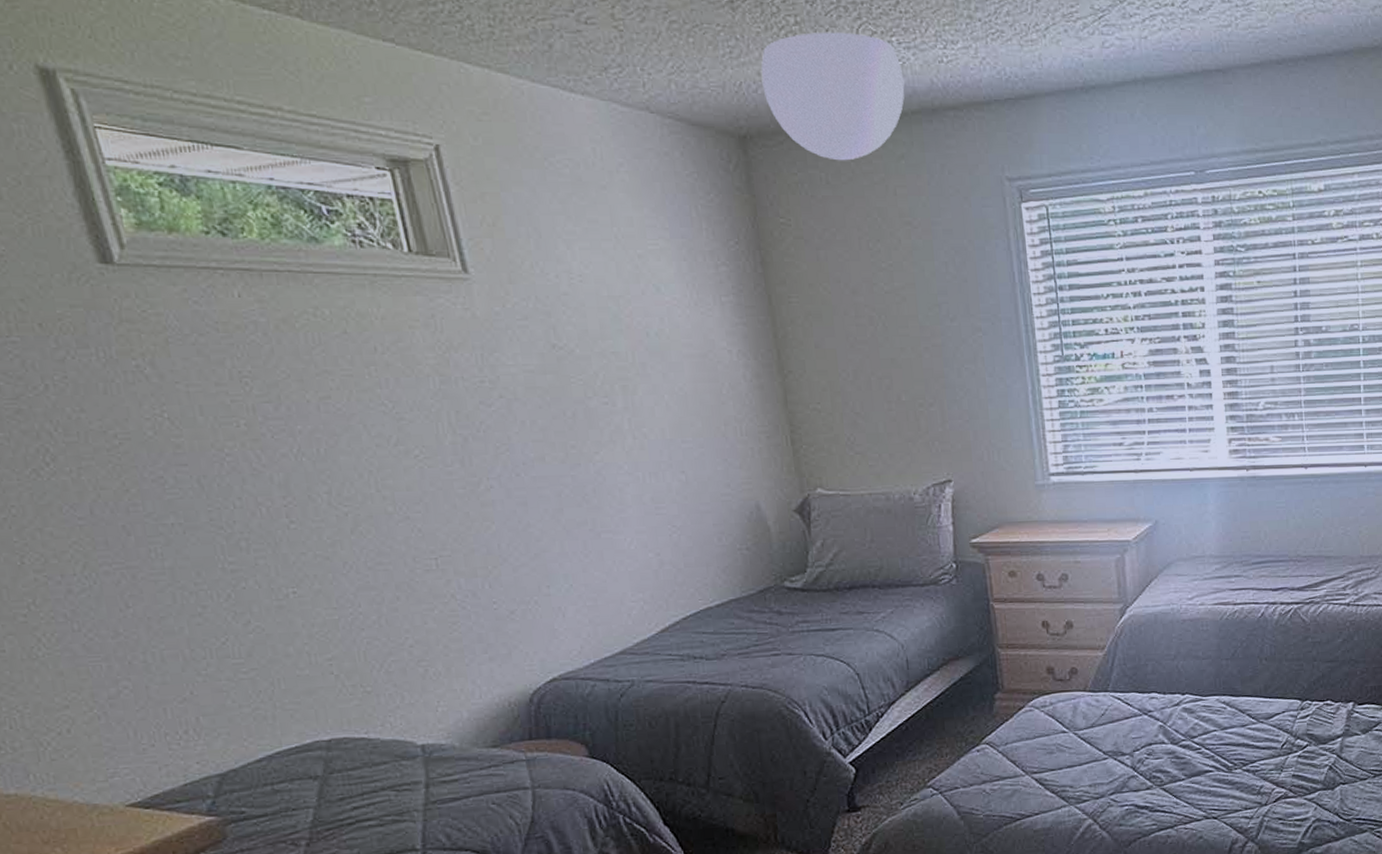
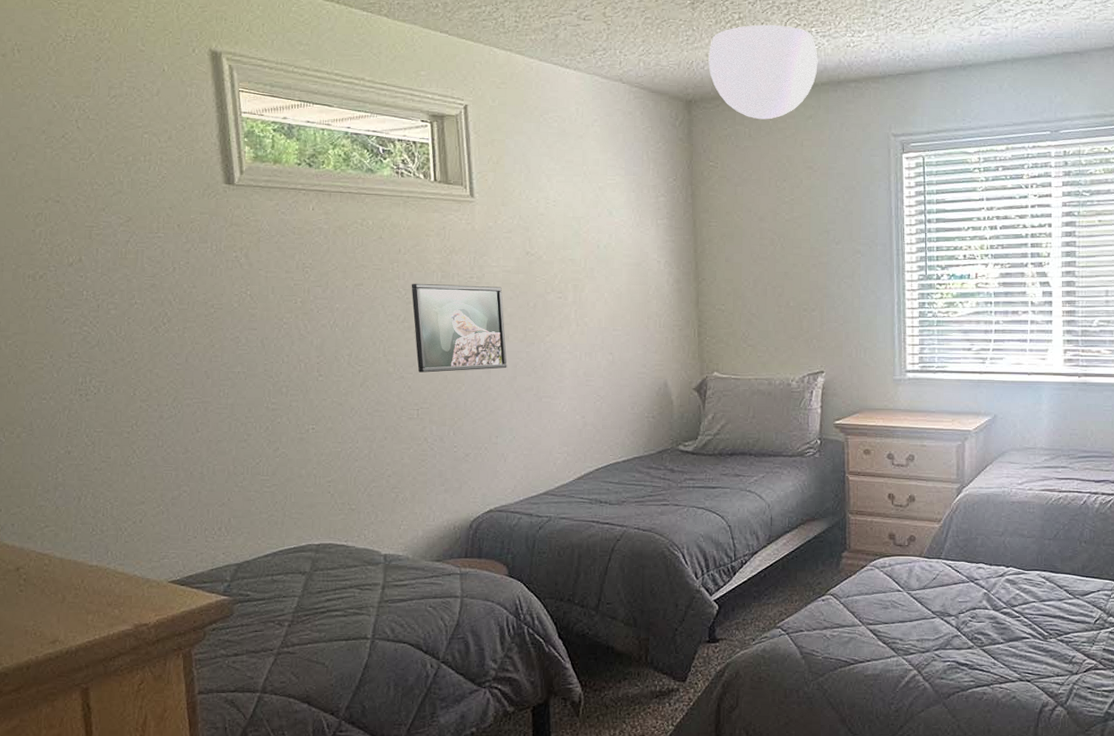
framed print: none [399,392,549,510] -> present [411,283,507,373]

